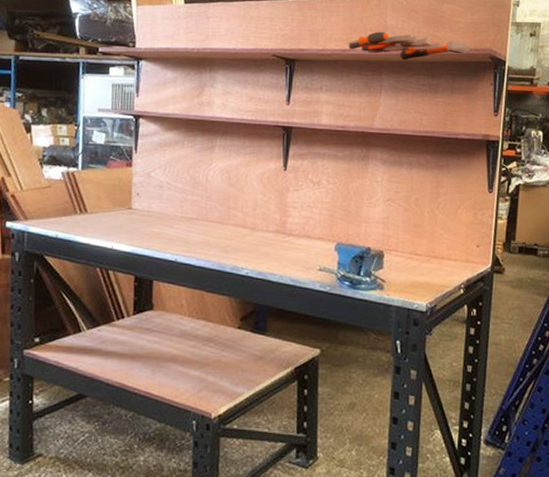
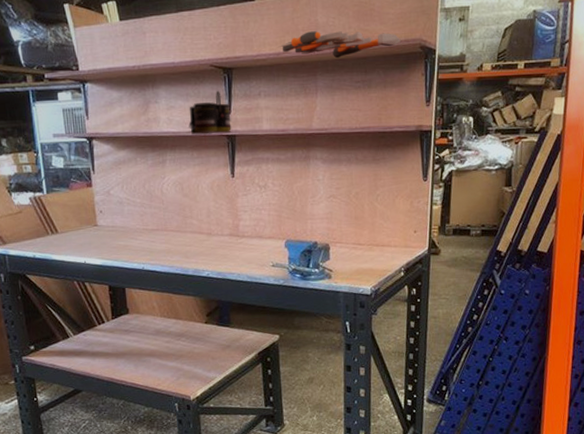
paint can: none [243,80,290,125] -> present [188,90,231,135]

